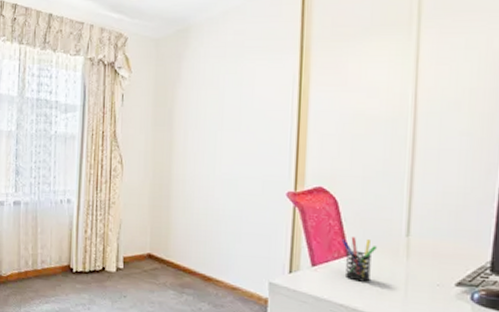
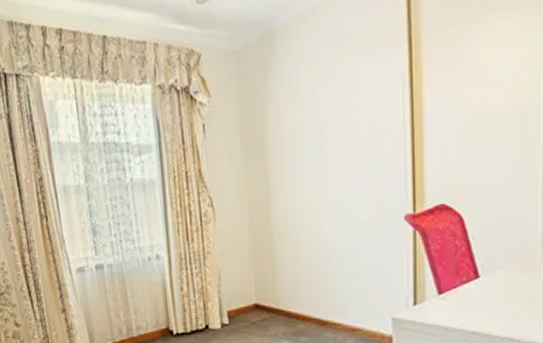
pen holder: present [341,237,377,282] -> none [470,256,510,305]

